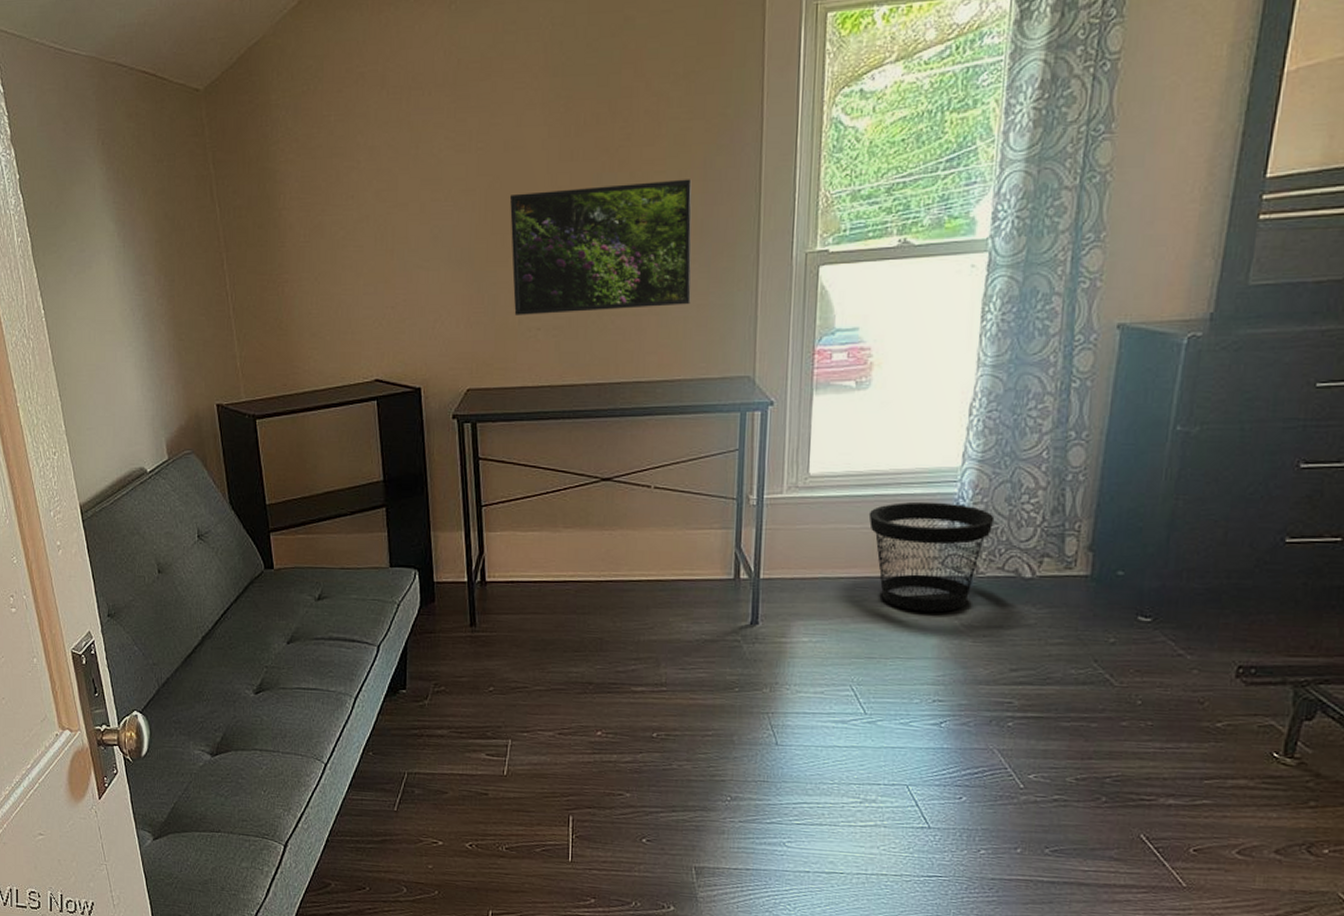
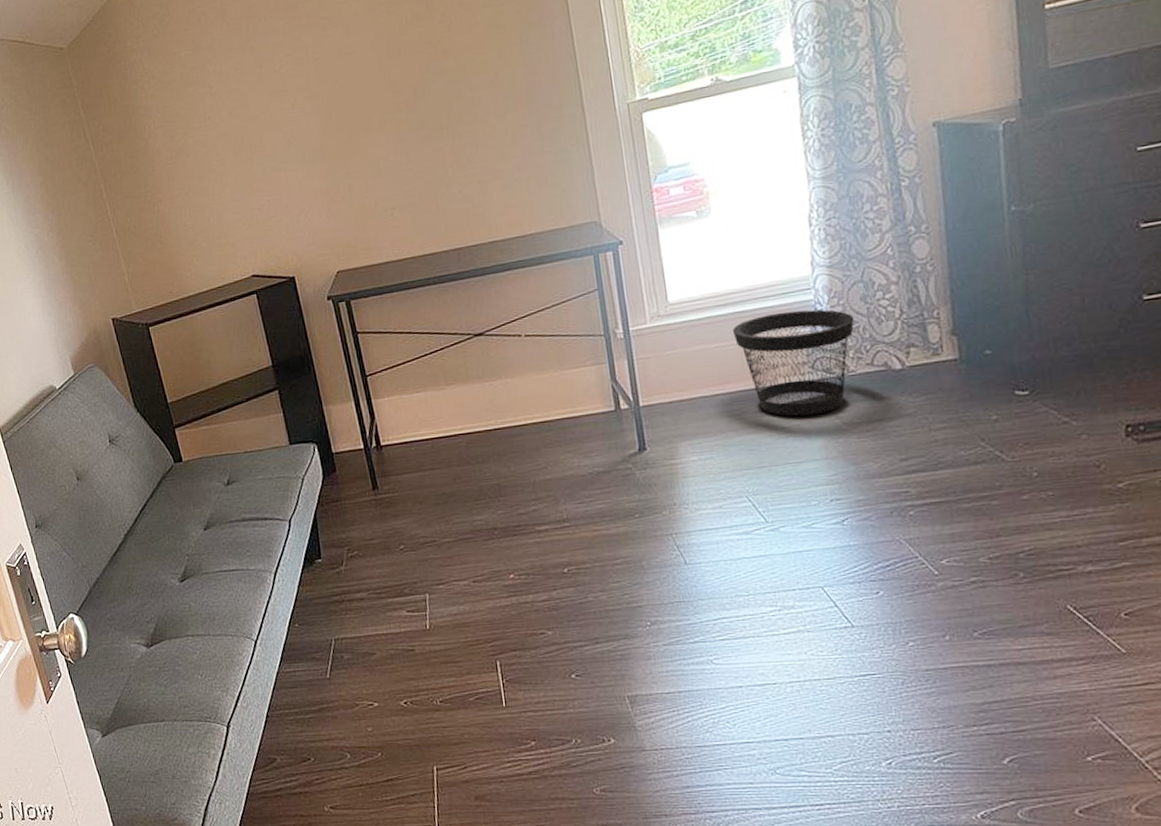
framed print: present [509,179,692,315] -> none [349,55,529,199]

